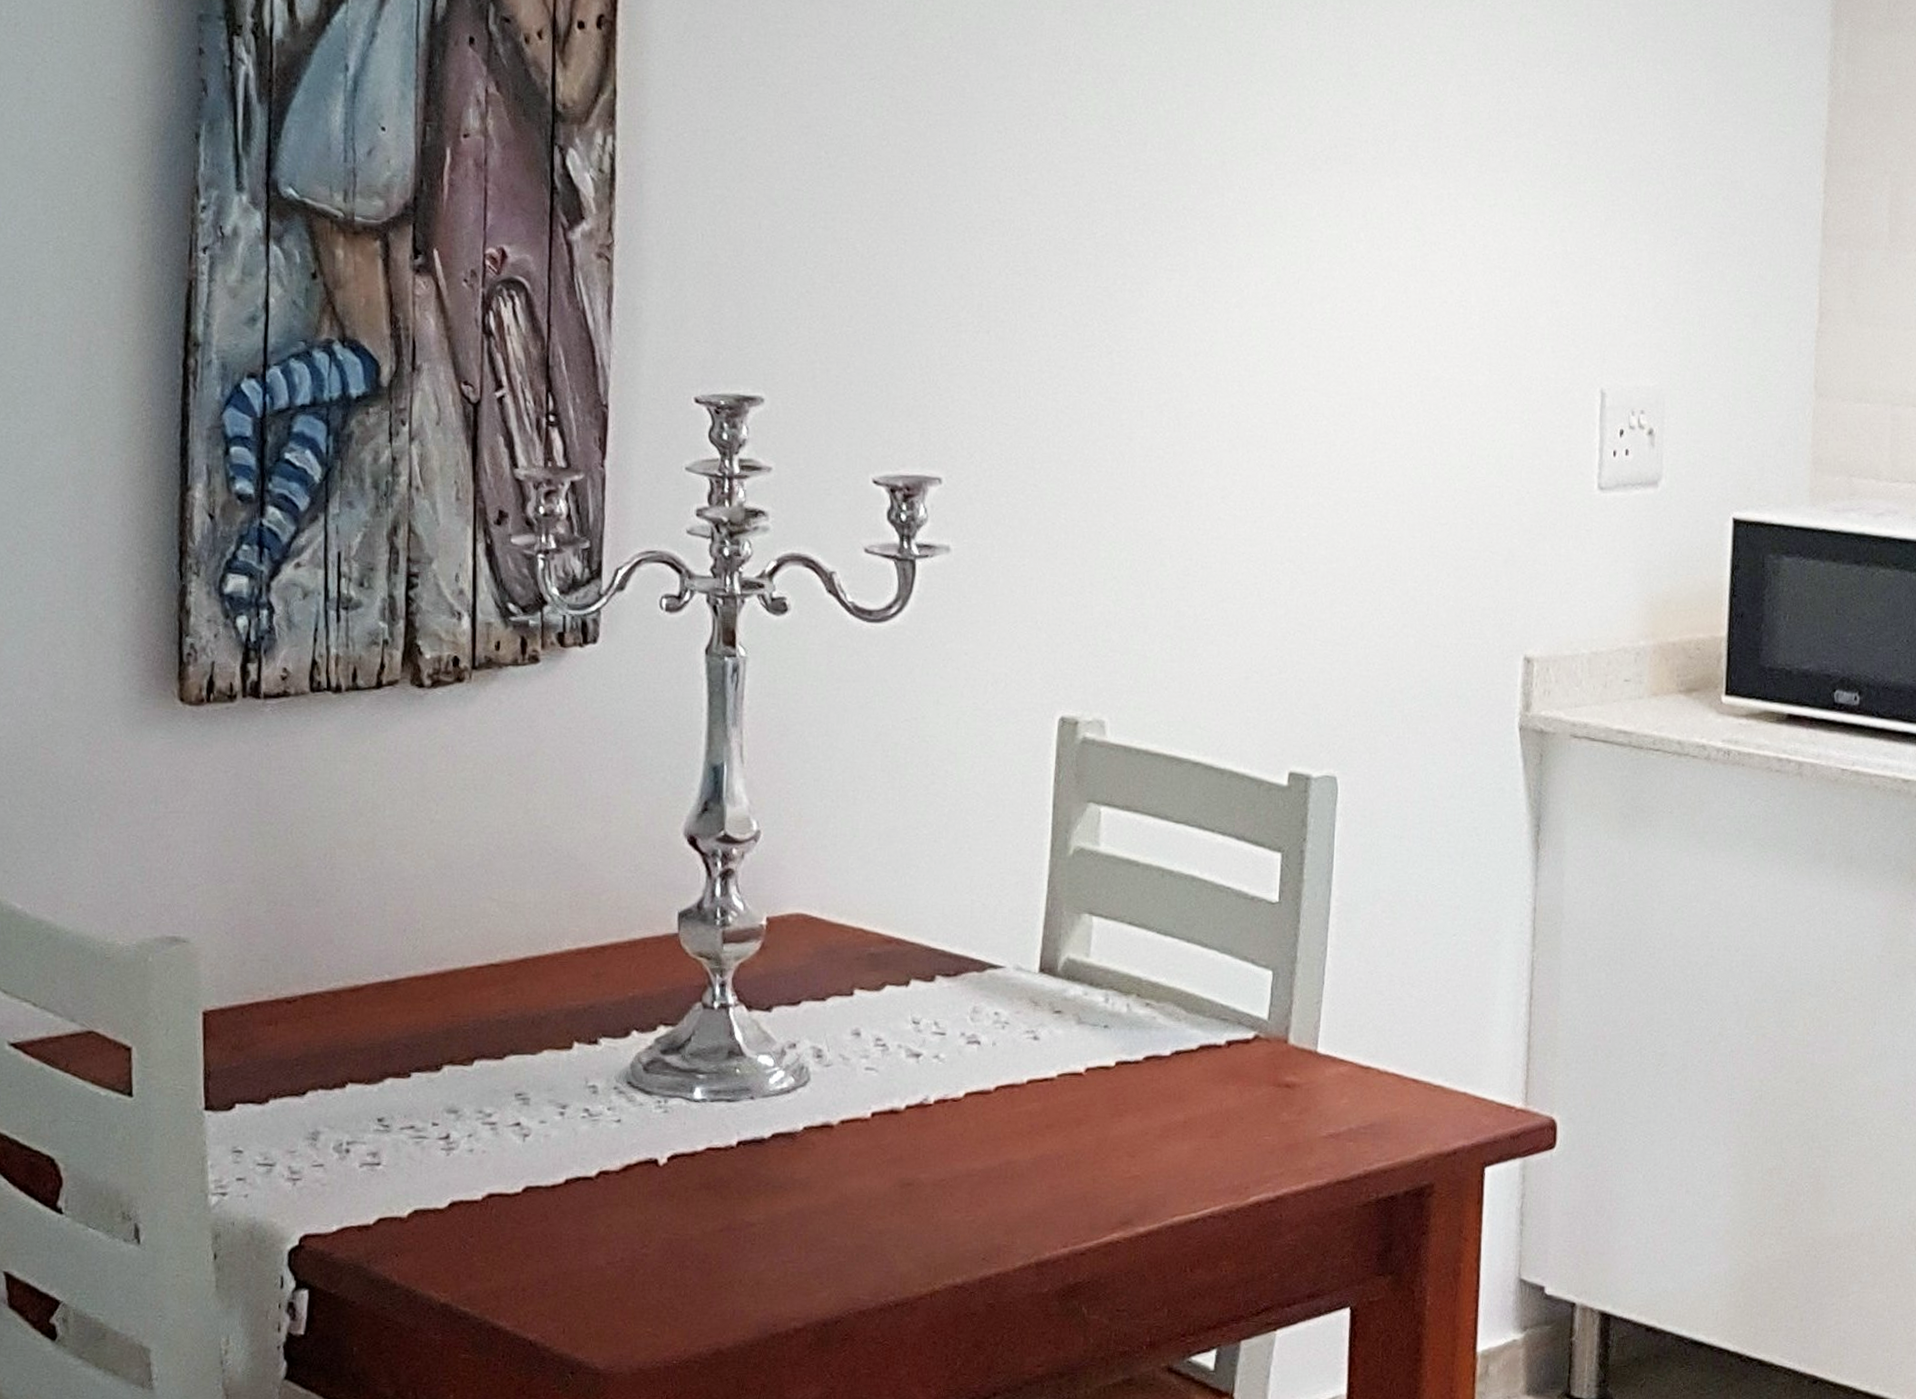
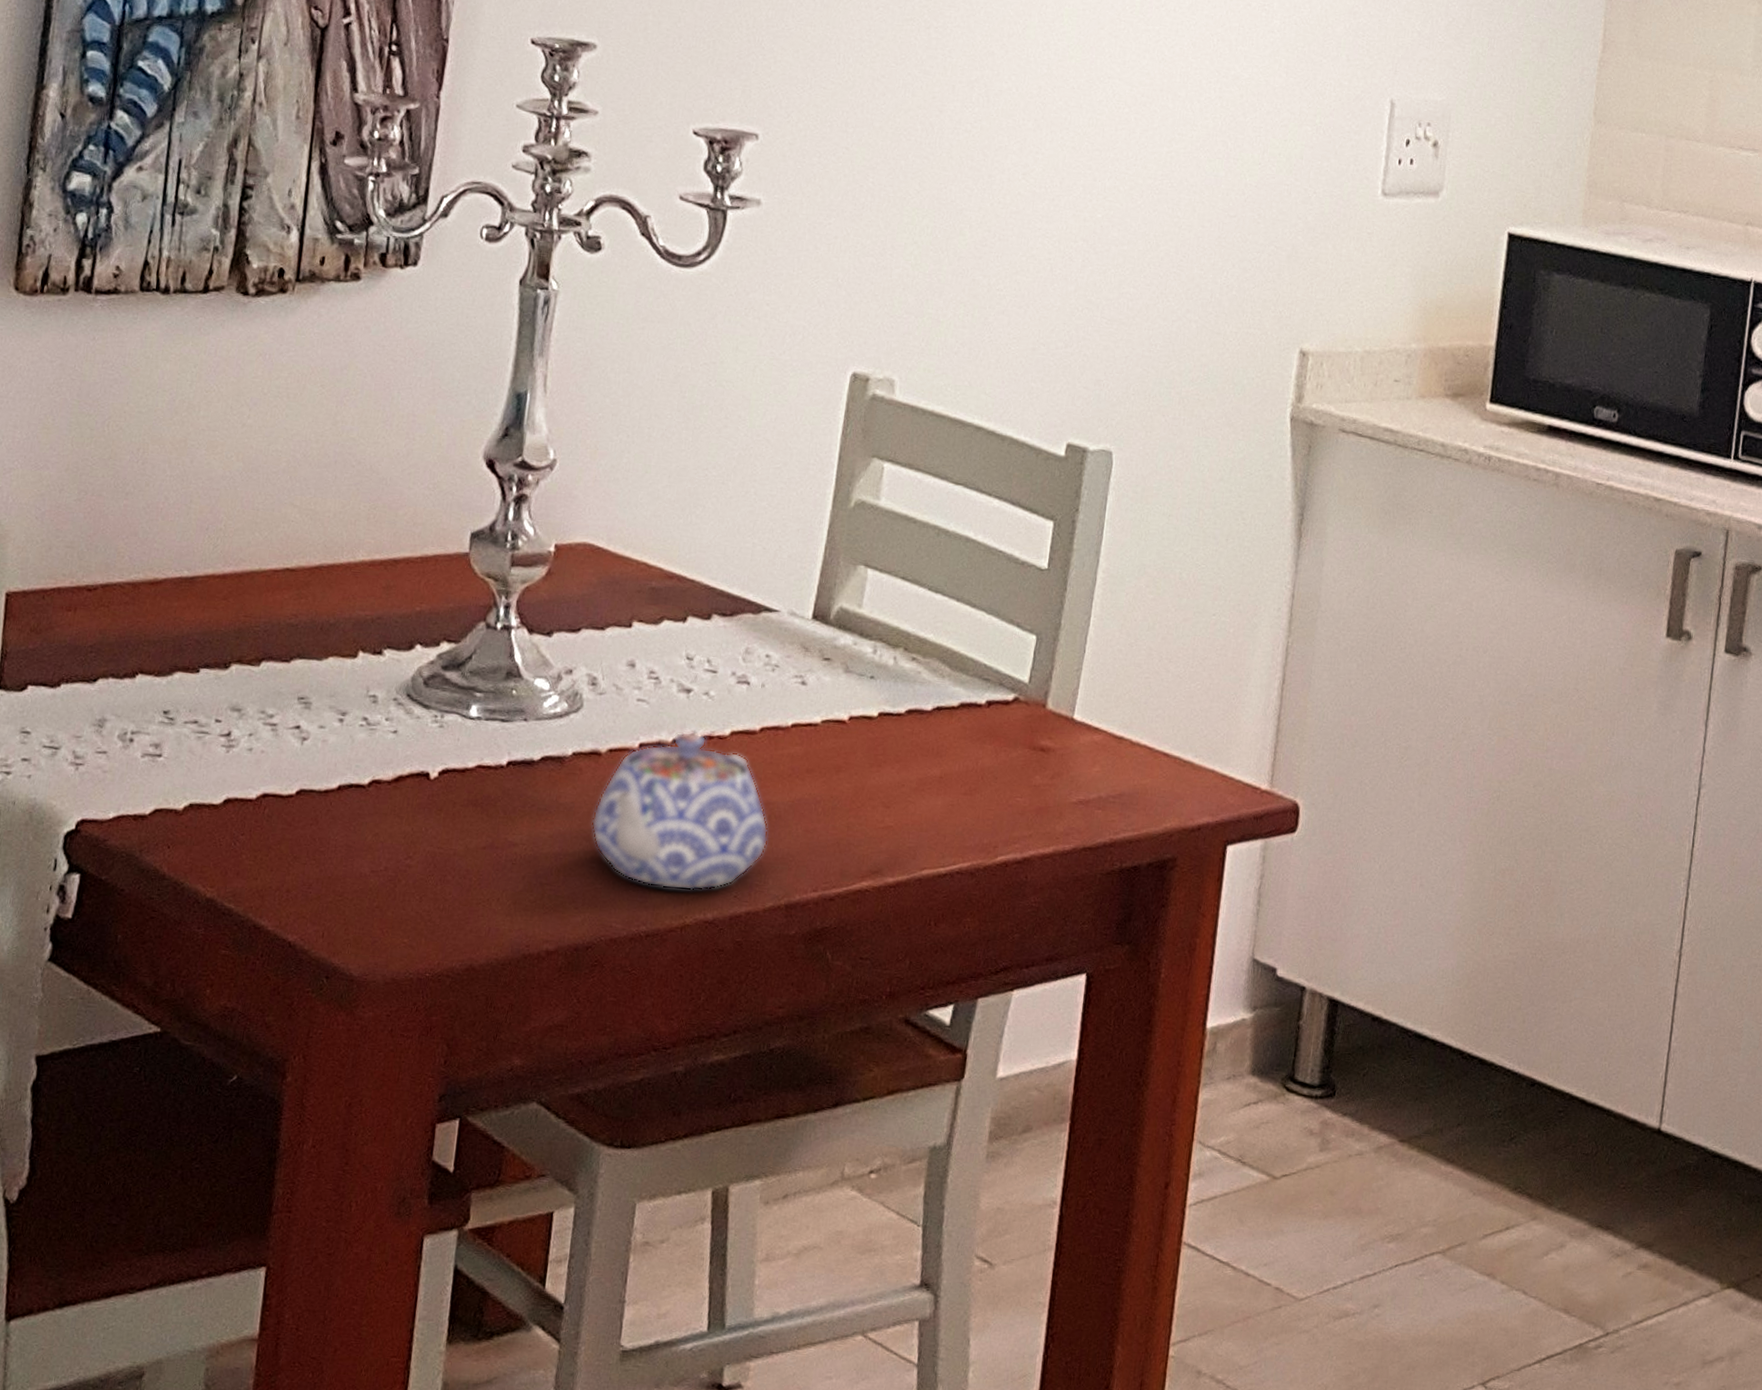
teapot: none [829,1097,1013,1257] -> present [591,731,769,891]

